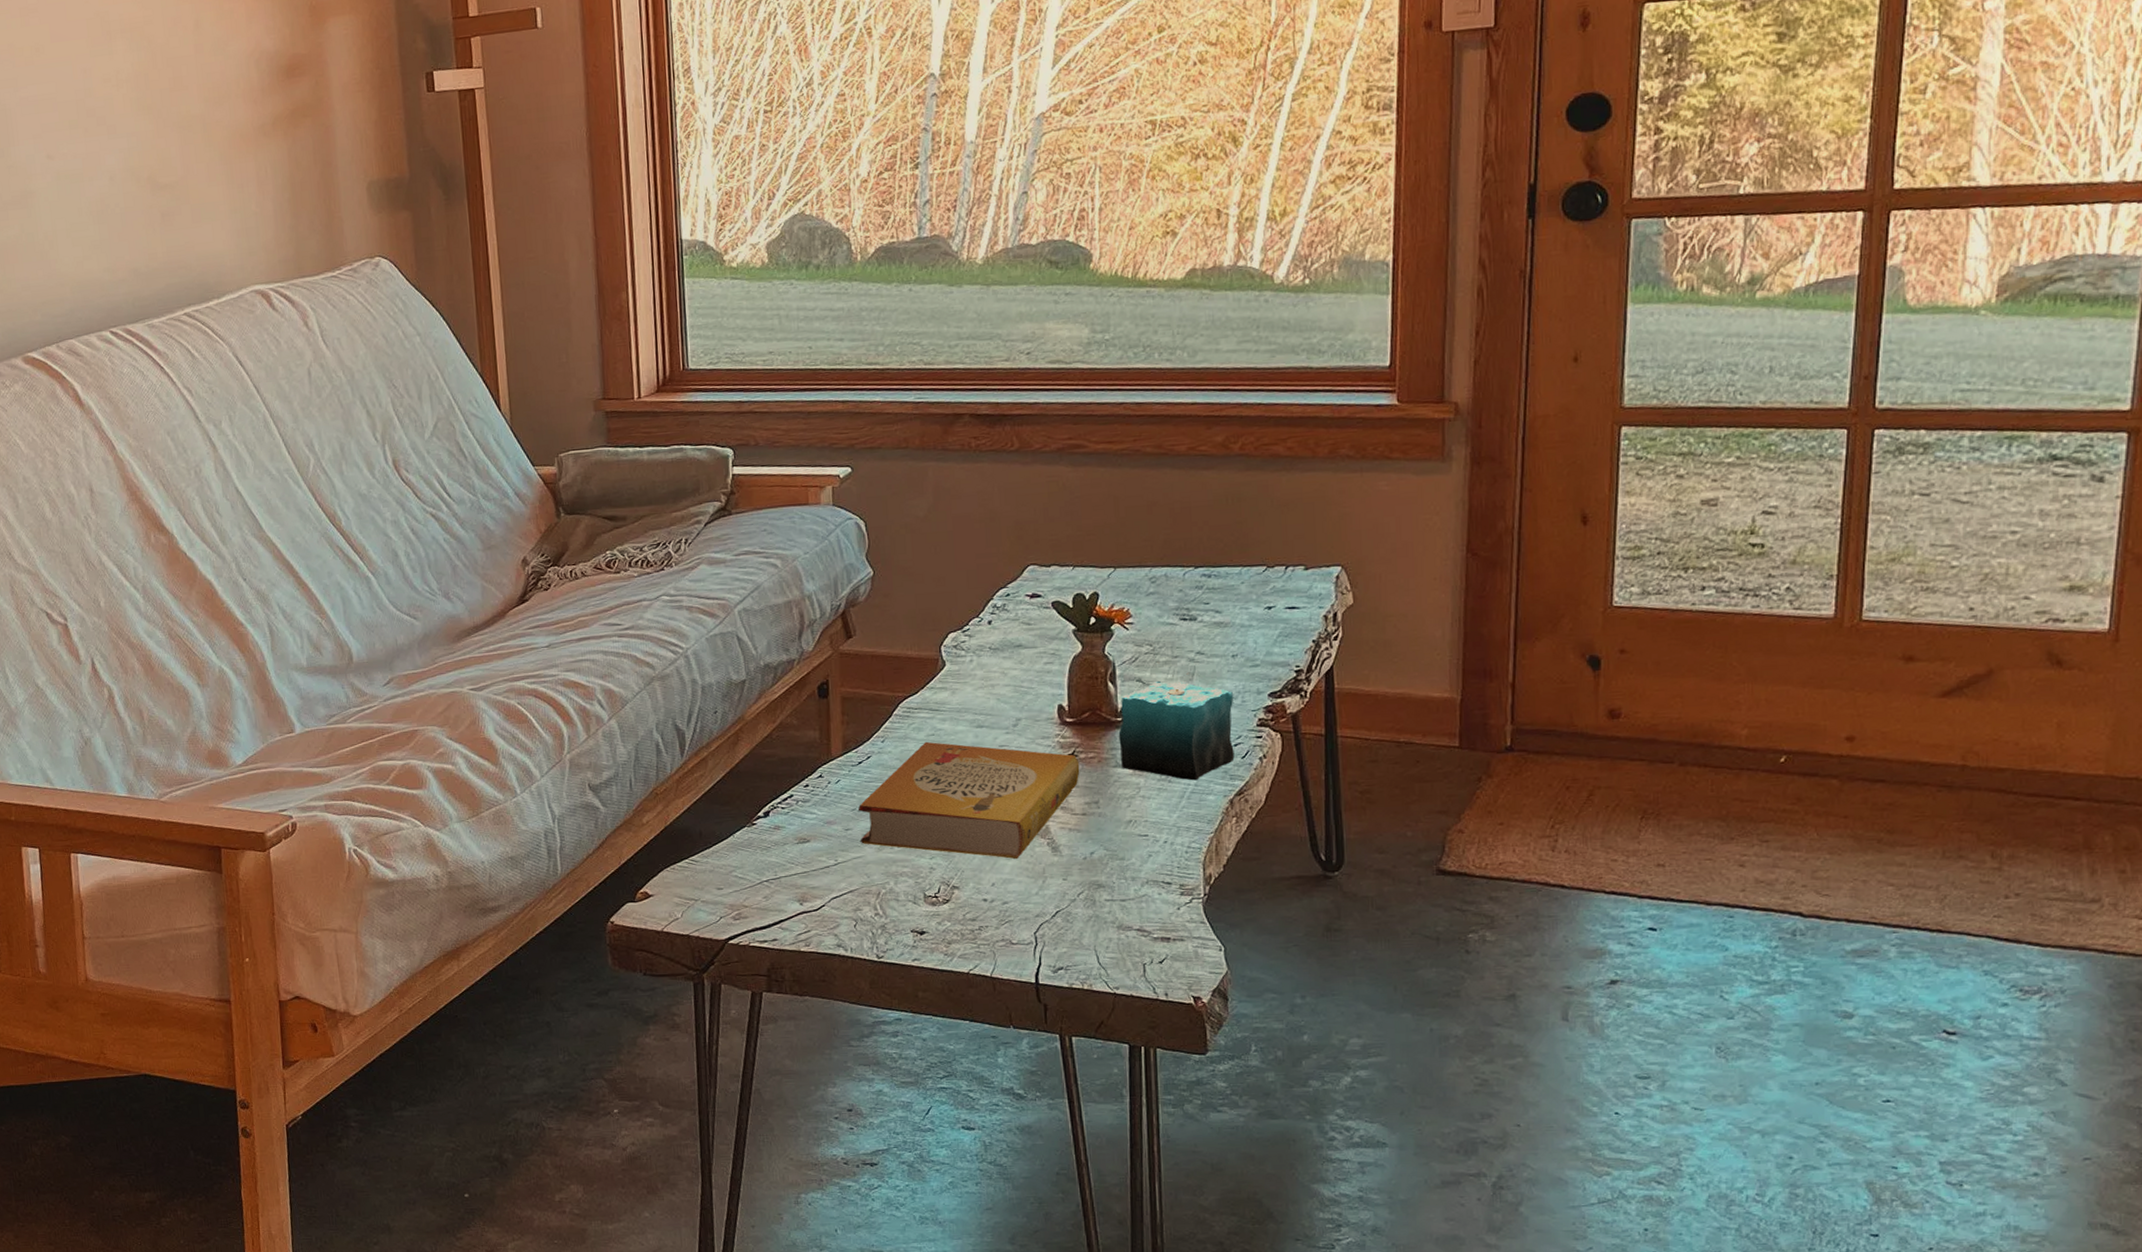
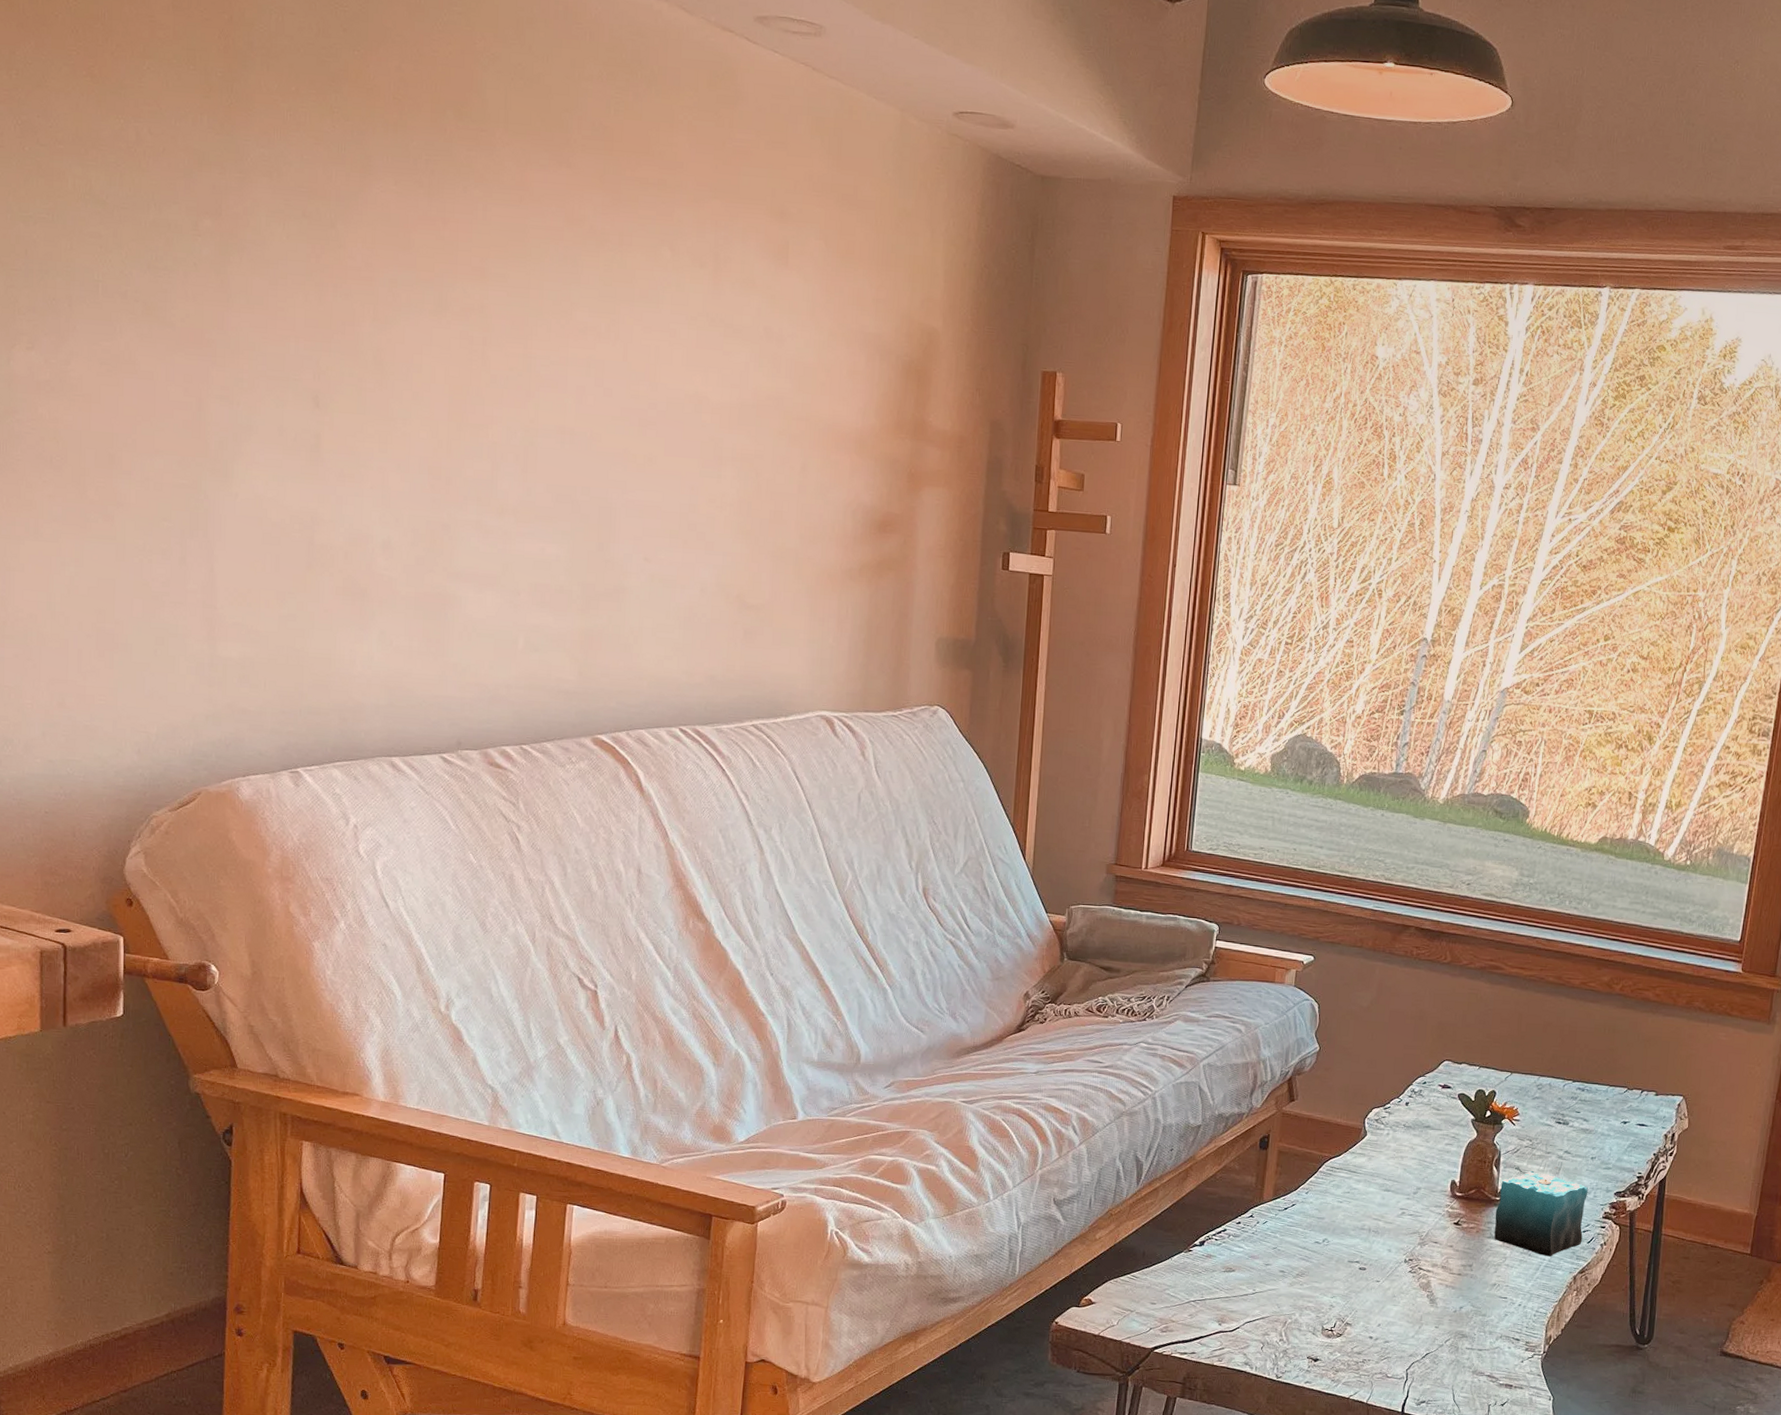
book: present [858,741,1080,860] -> none [1276,1197,1462,1306]

